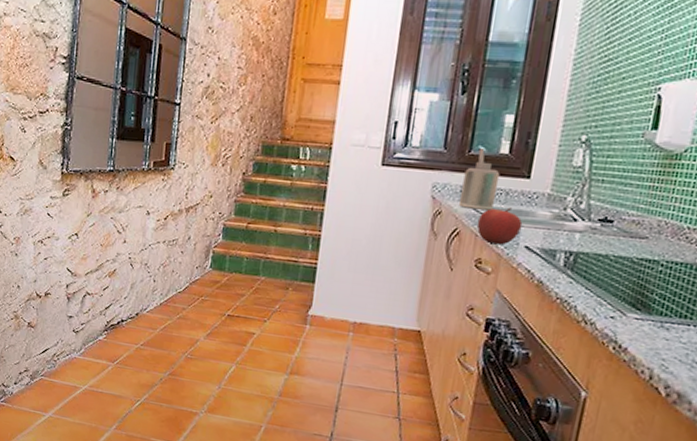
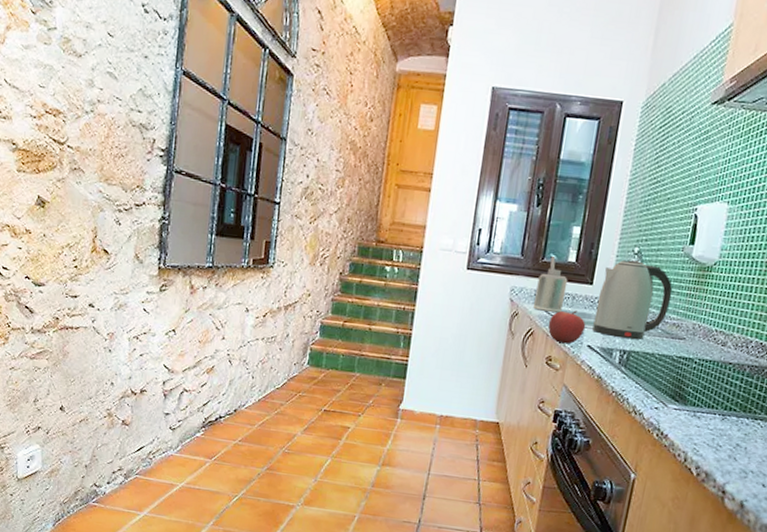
kettle: none [530,149,631,239] -> present [592,260,673,339]

